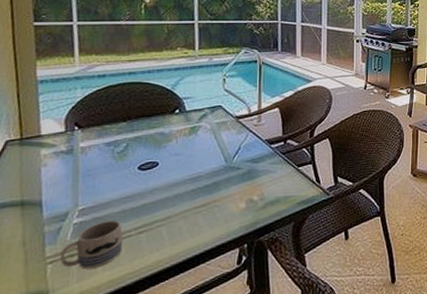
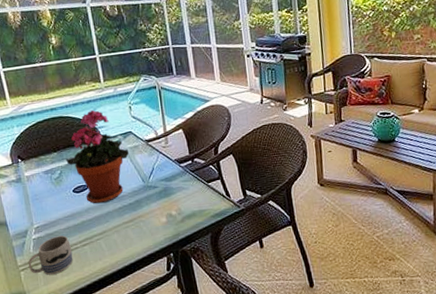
potted plant: none [136,78,215,185] -> present [66,110,129,204]

